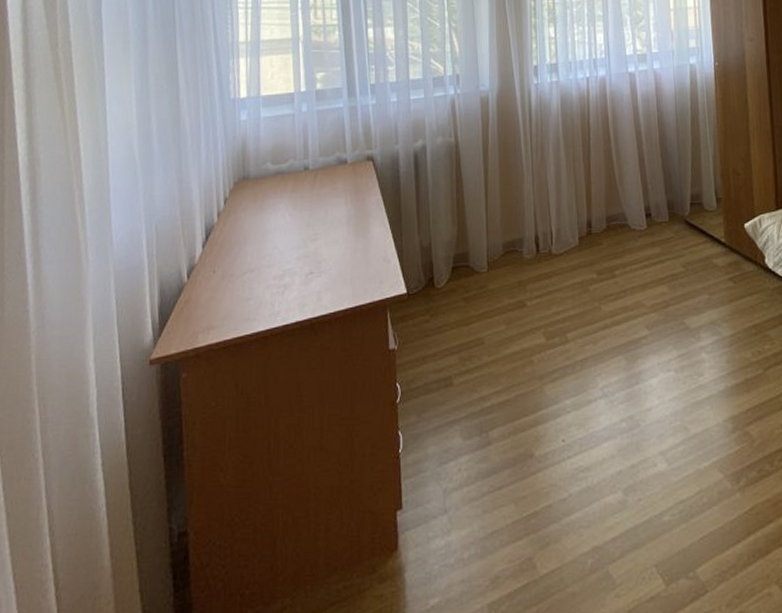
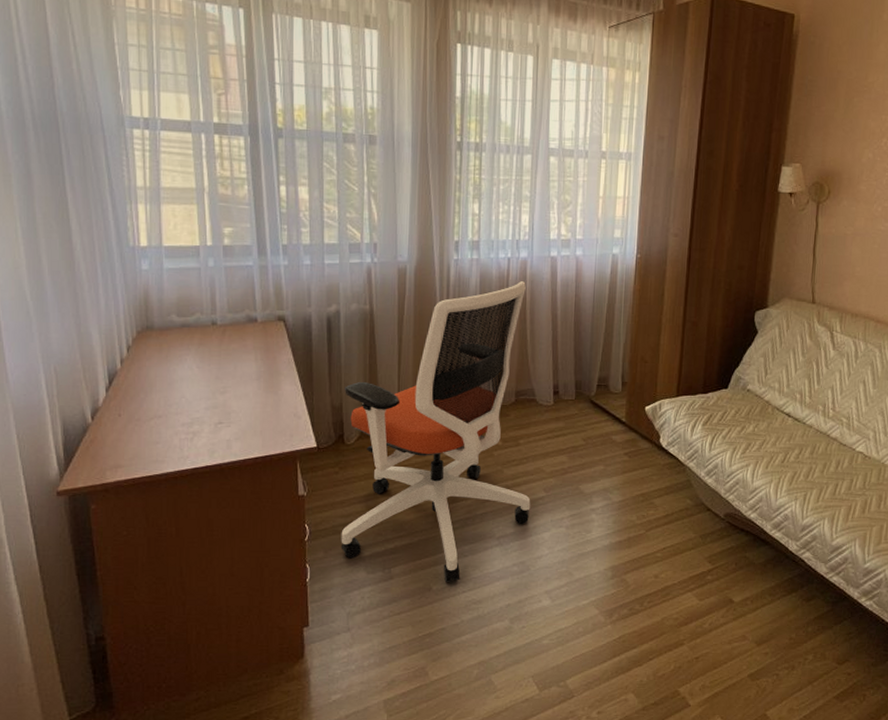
office chair: none [433,100,634,447] -> present [340,281,531,583]

